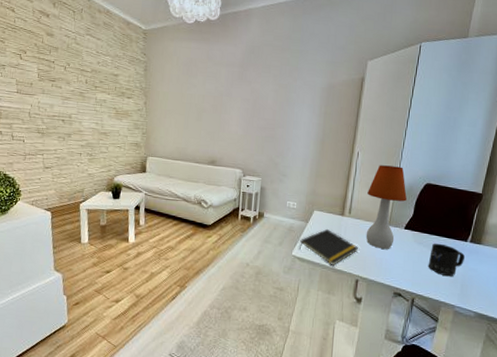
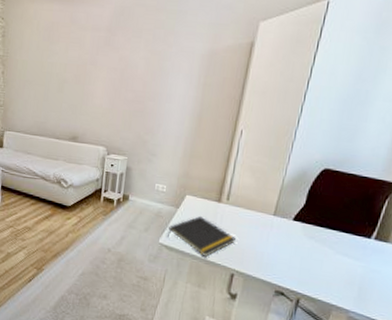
table lamp: present [366,165,407,249] -> none [245,145,299,242]
mug: present [428,243,465,277] -> none [319,238,366,278]

